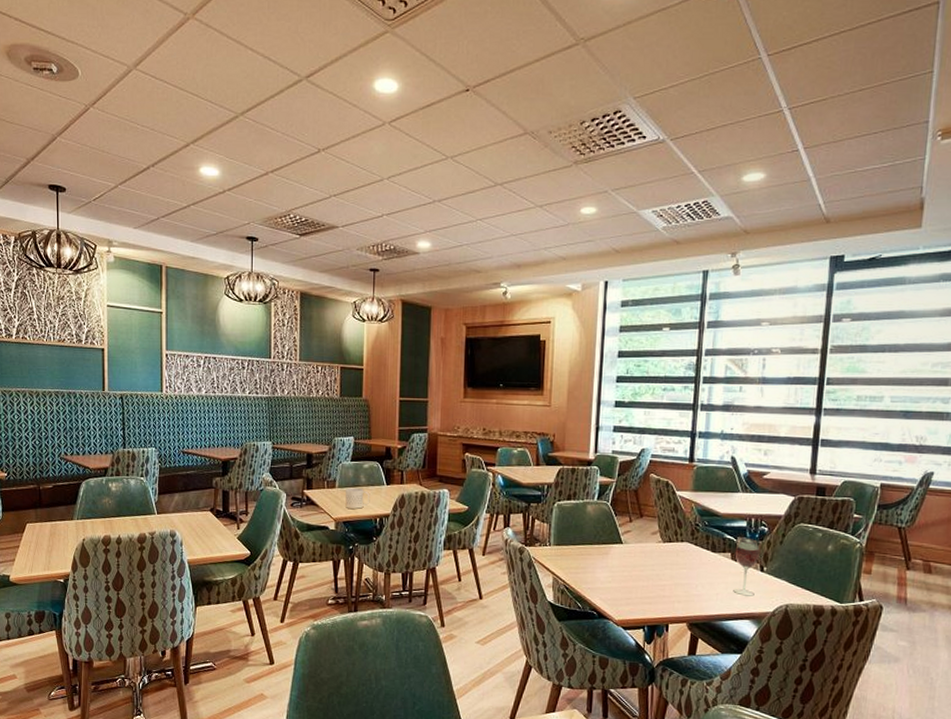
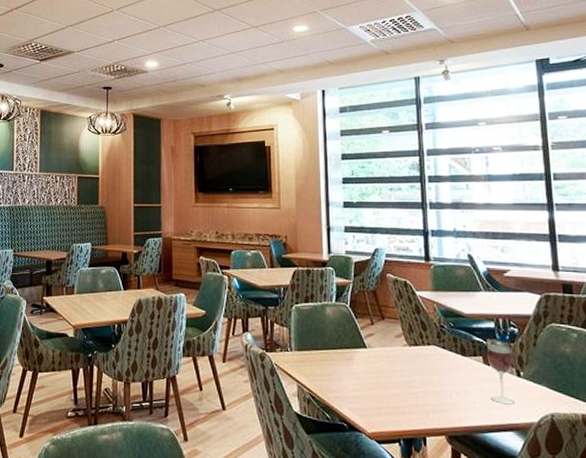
mug: present [344,487,370,510] -> none [83,293,108,316]

